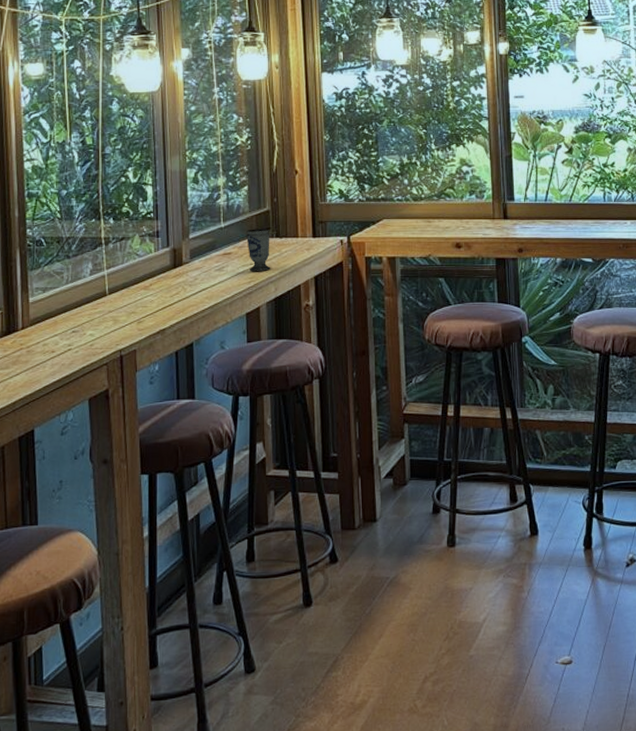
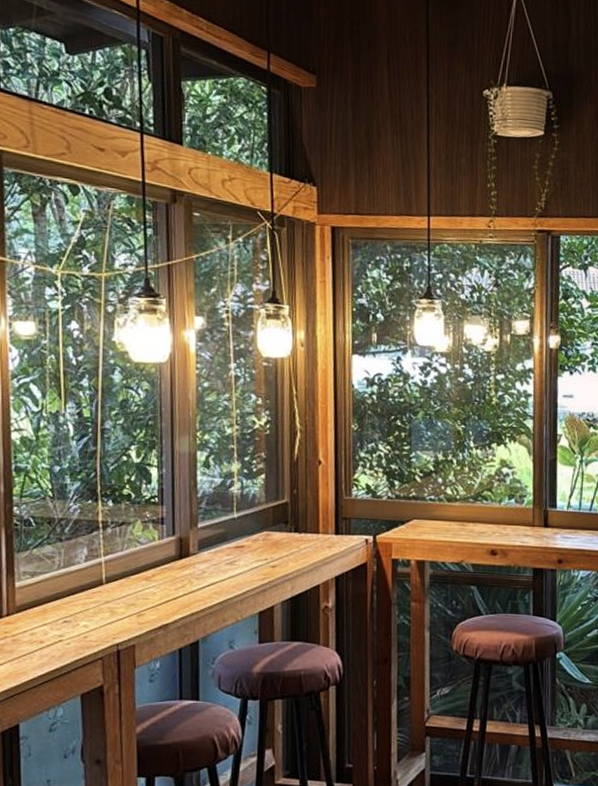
cup: present [246,228,271,271] -> none [262,521,288,568]

